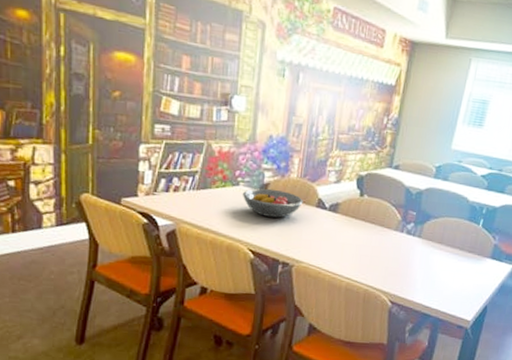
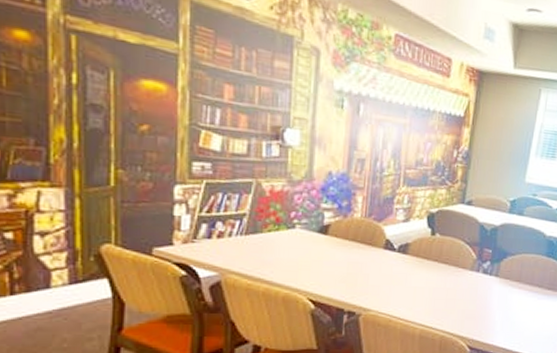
fruit bowl: present [242,188,303,218] -> none [299,230,369,262]

